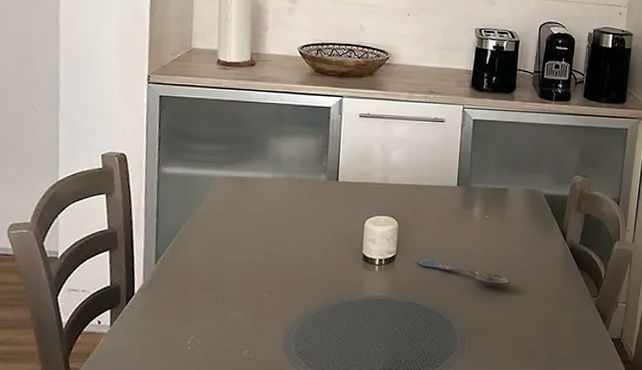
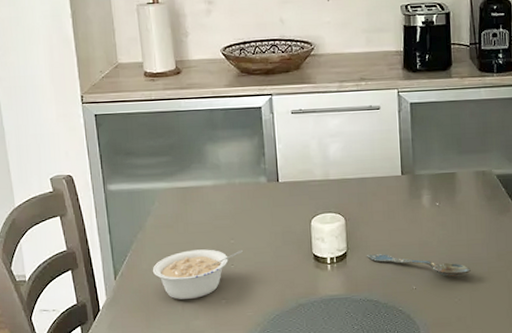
legume: none [196,240,293,289] -> present [152,249,243,299]

